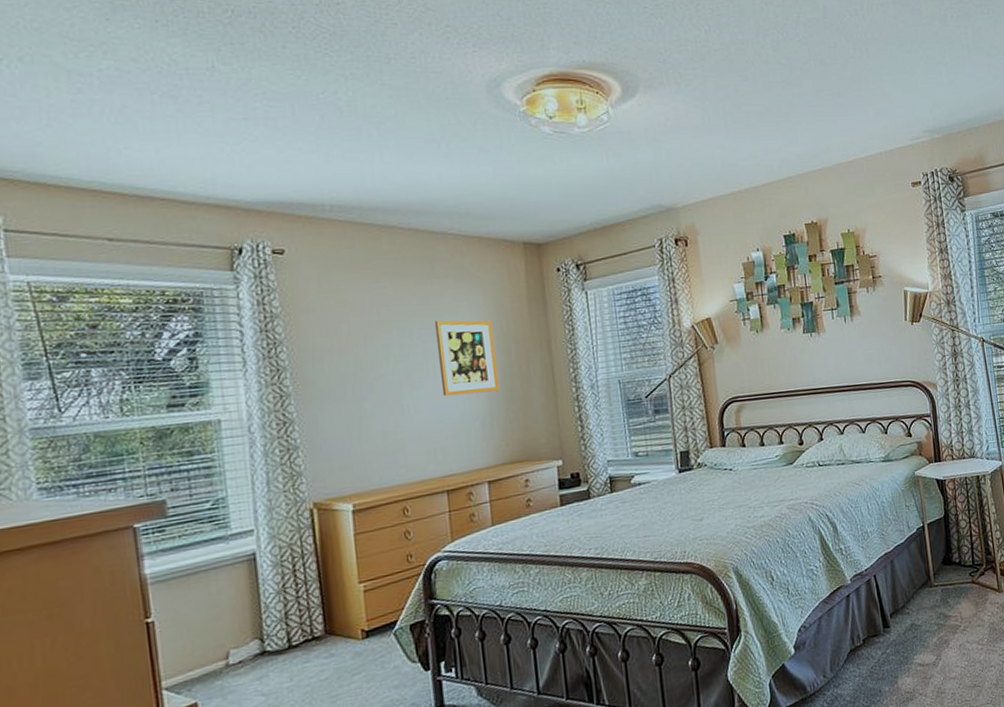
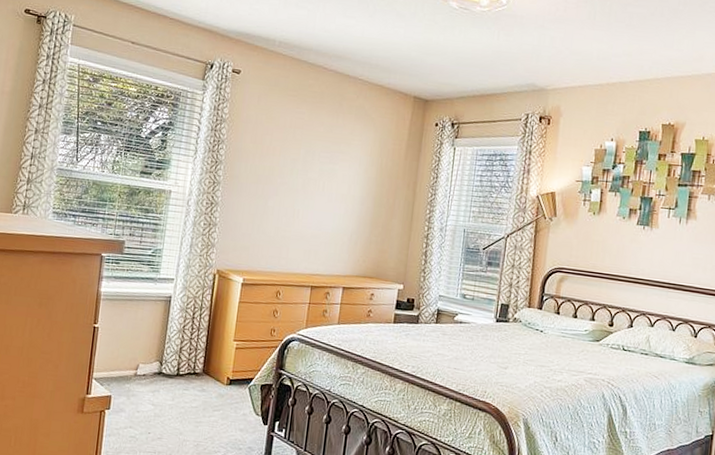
wall art: present [434,320,501,397] -> none [326,148,376,215]

